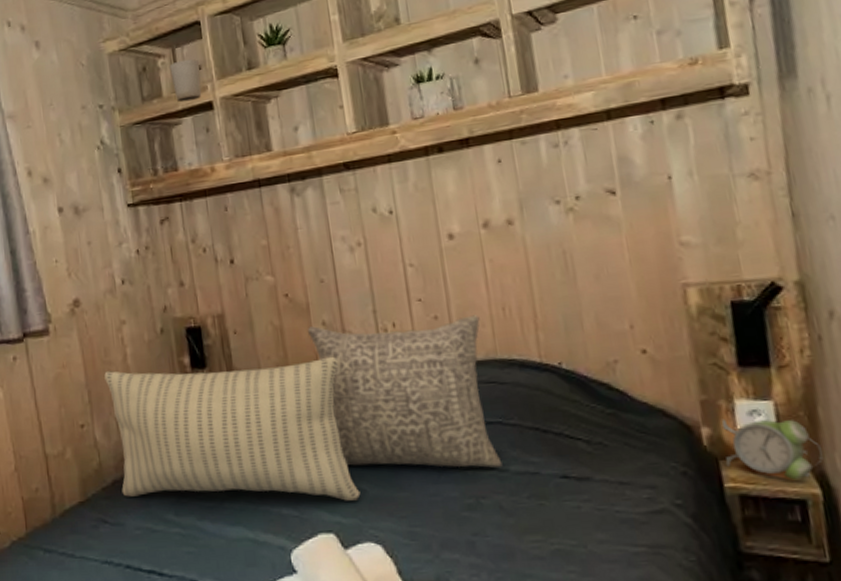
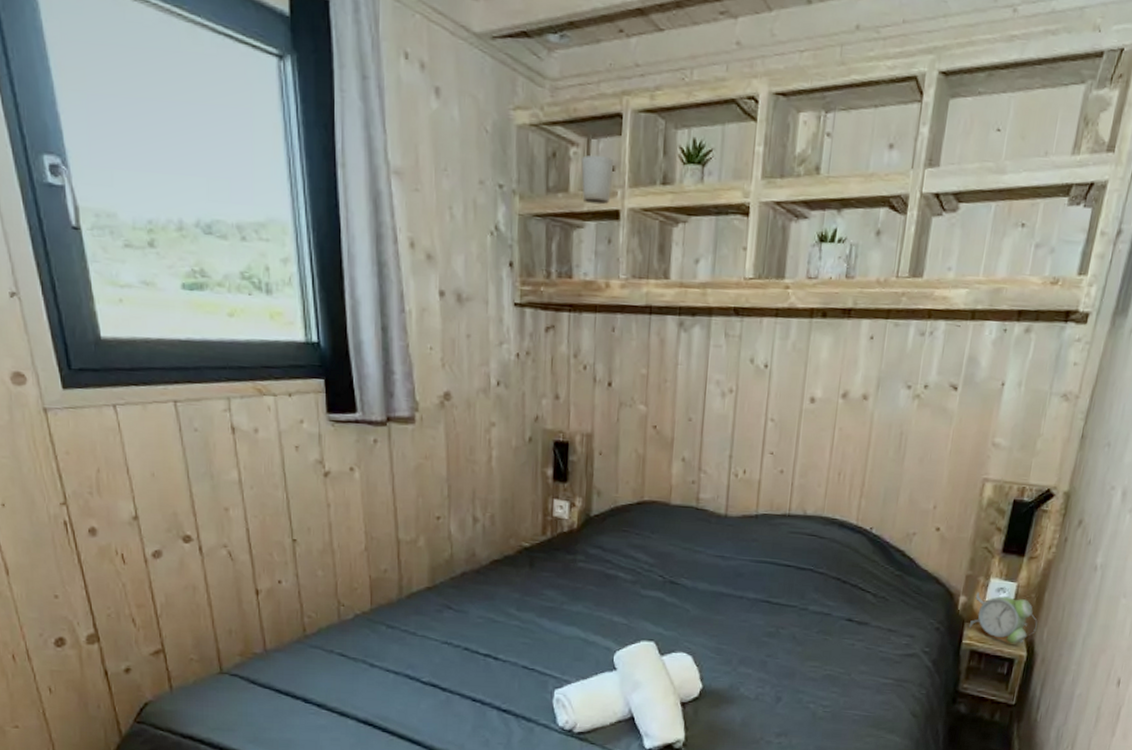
pillow: present [104,356,361,501] -> none [467,469,690,617]
pillow: present [307,315,503,469] -> none [667,460,818,607]

